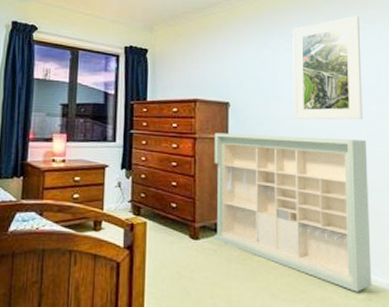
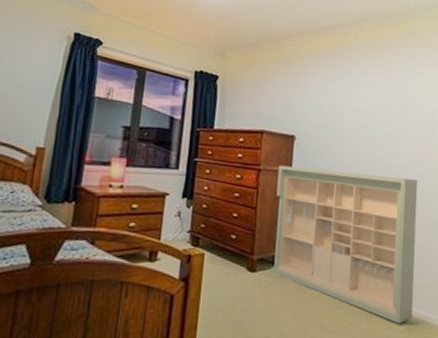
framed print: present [292,16,363,120] -> none [355,61,420,161]

